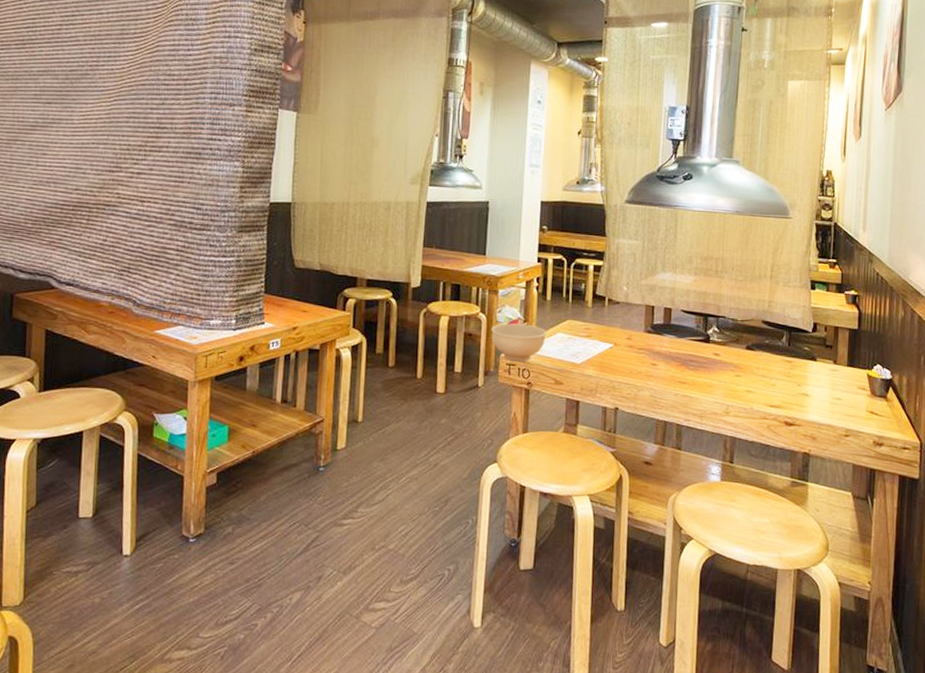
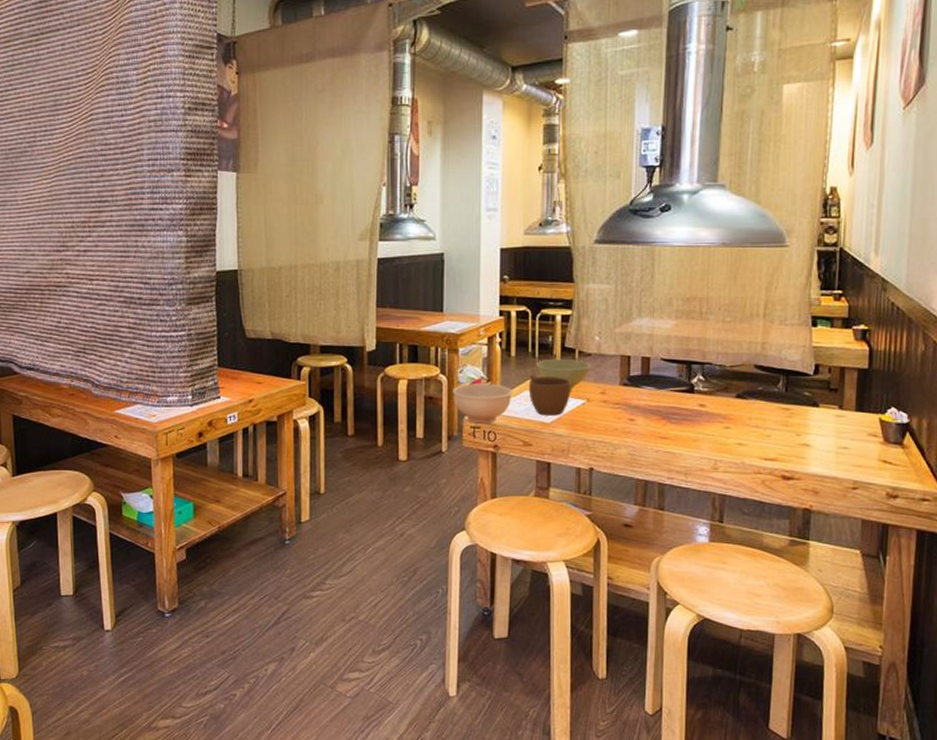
cup: none [561,316,600,357] -> present [528,373,571,416]
bowl: none [570,304,619,335] -> present [537,358,591,391]

